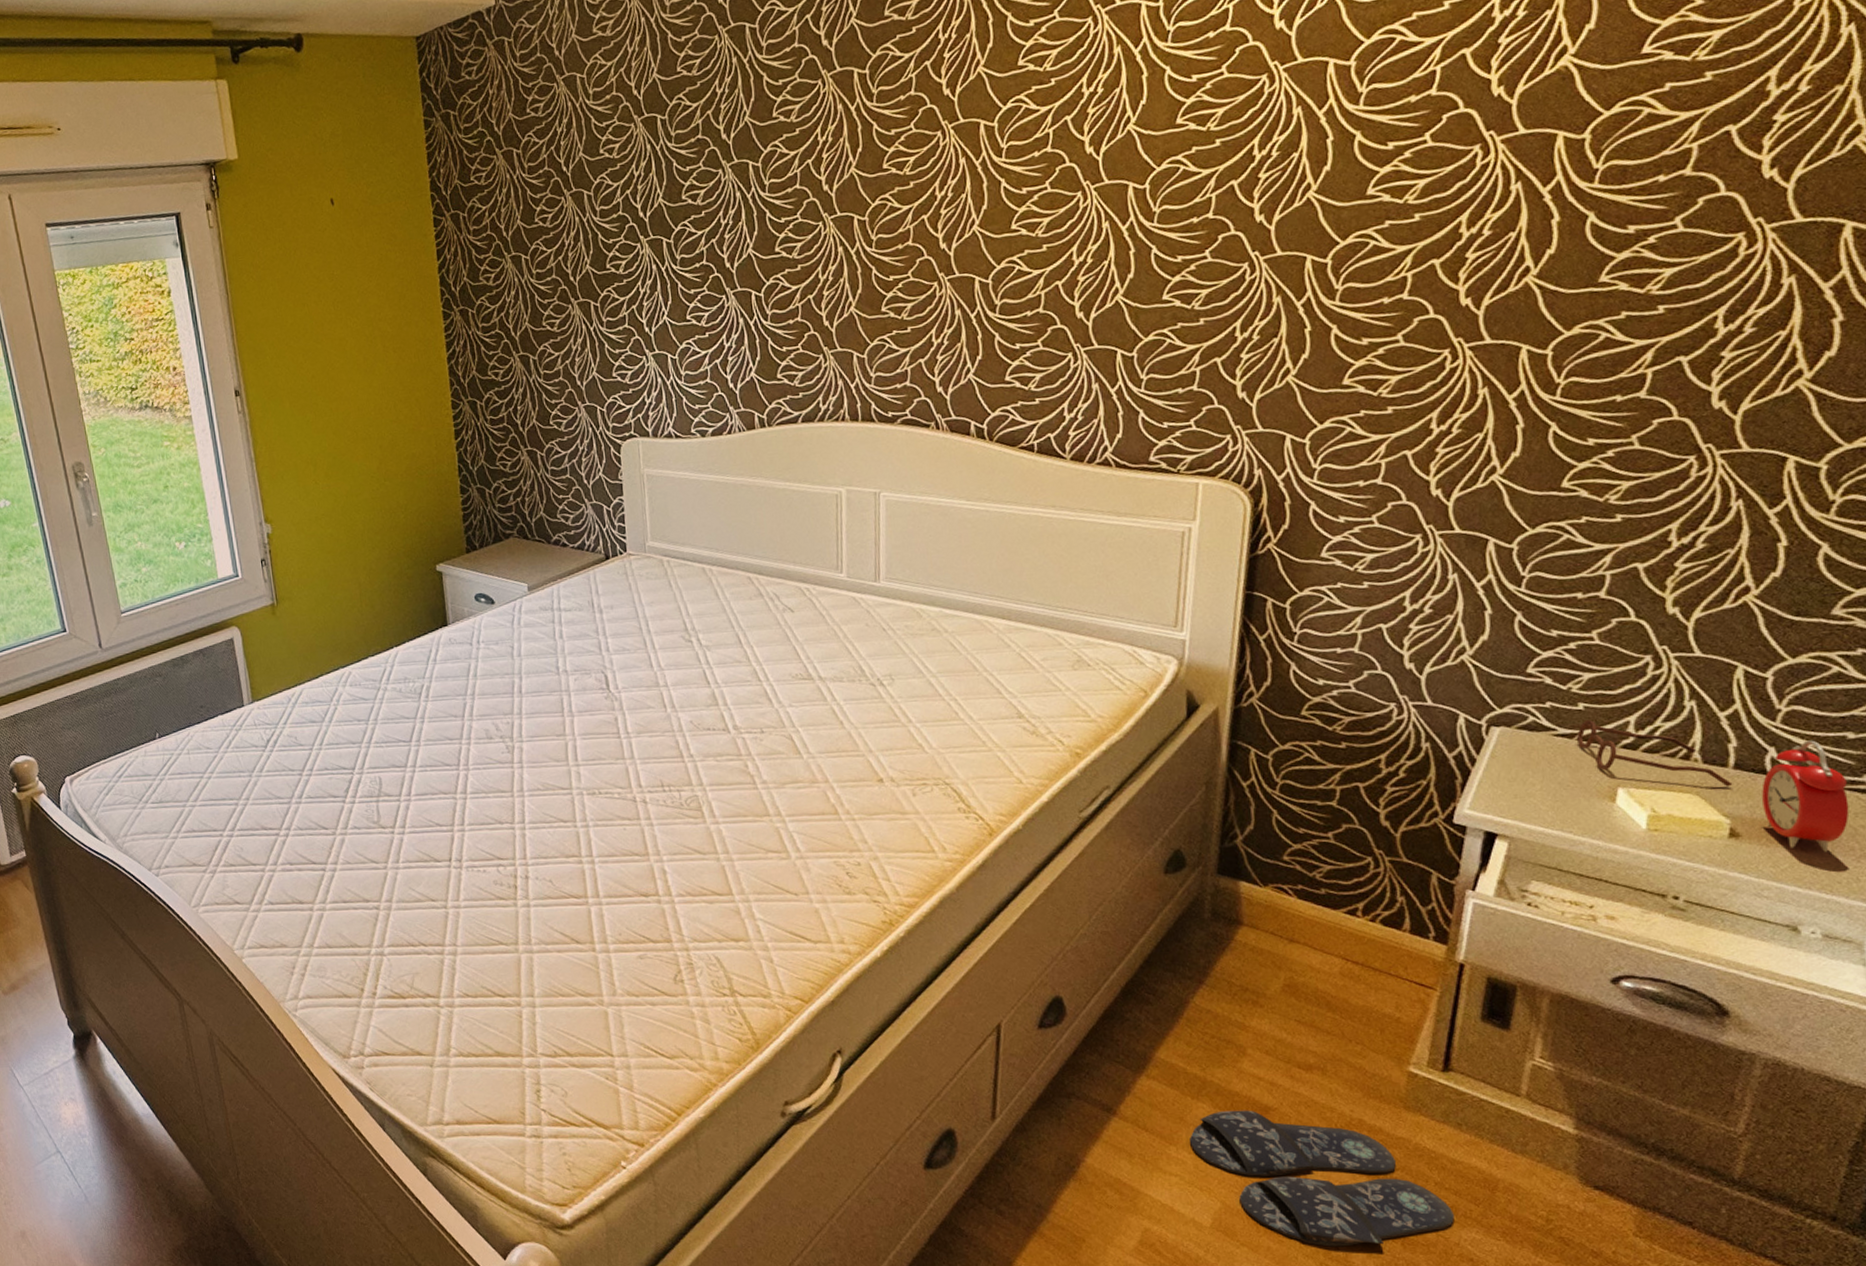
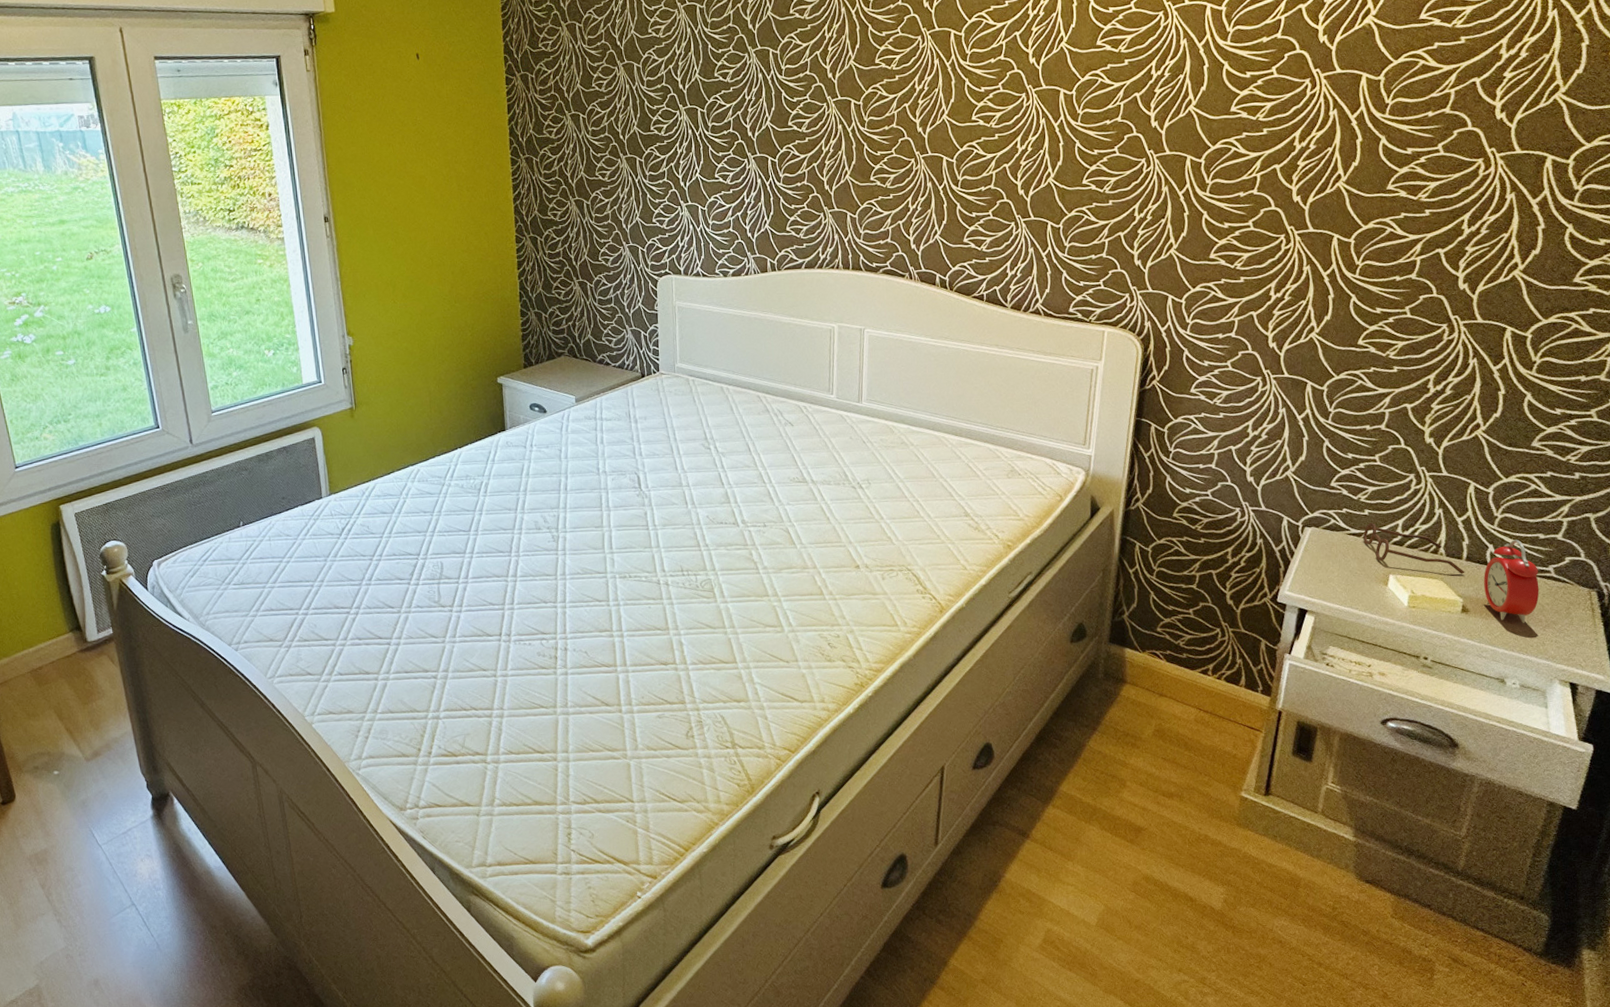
slippers: present [1190,1110,1454,1247] -> none [1083,830,1270,937]

